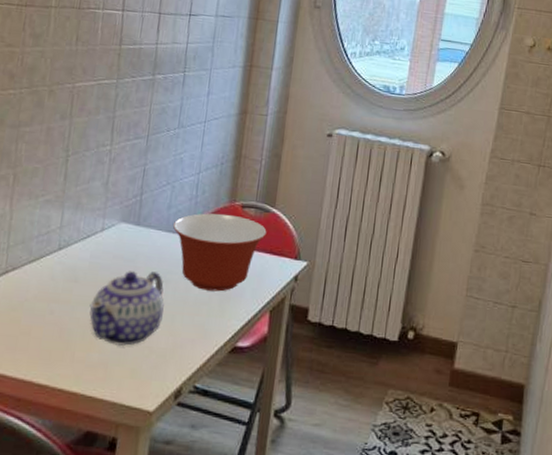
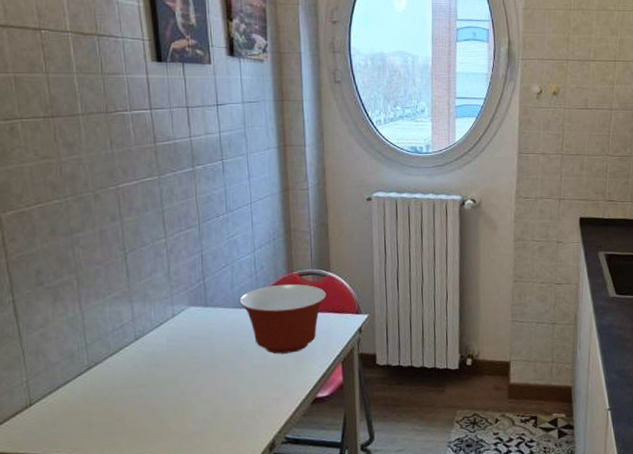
teapot: present [89,271,164,347] -> none [175,345,245,416]

